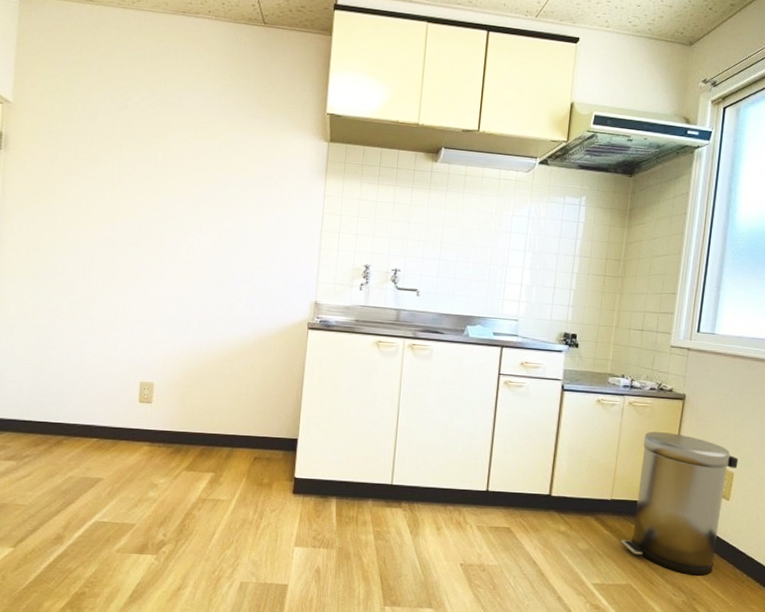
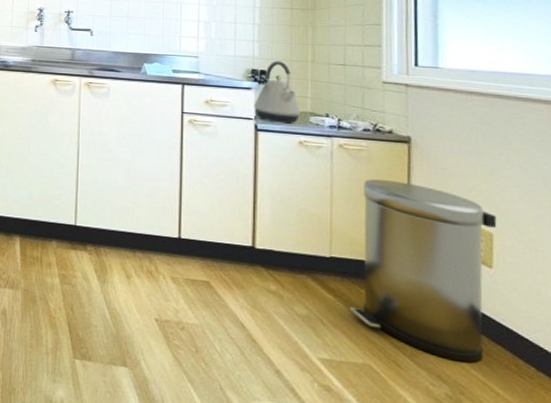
kettle: none [562,325,602,384] -> present [253,61,301,124]

